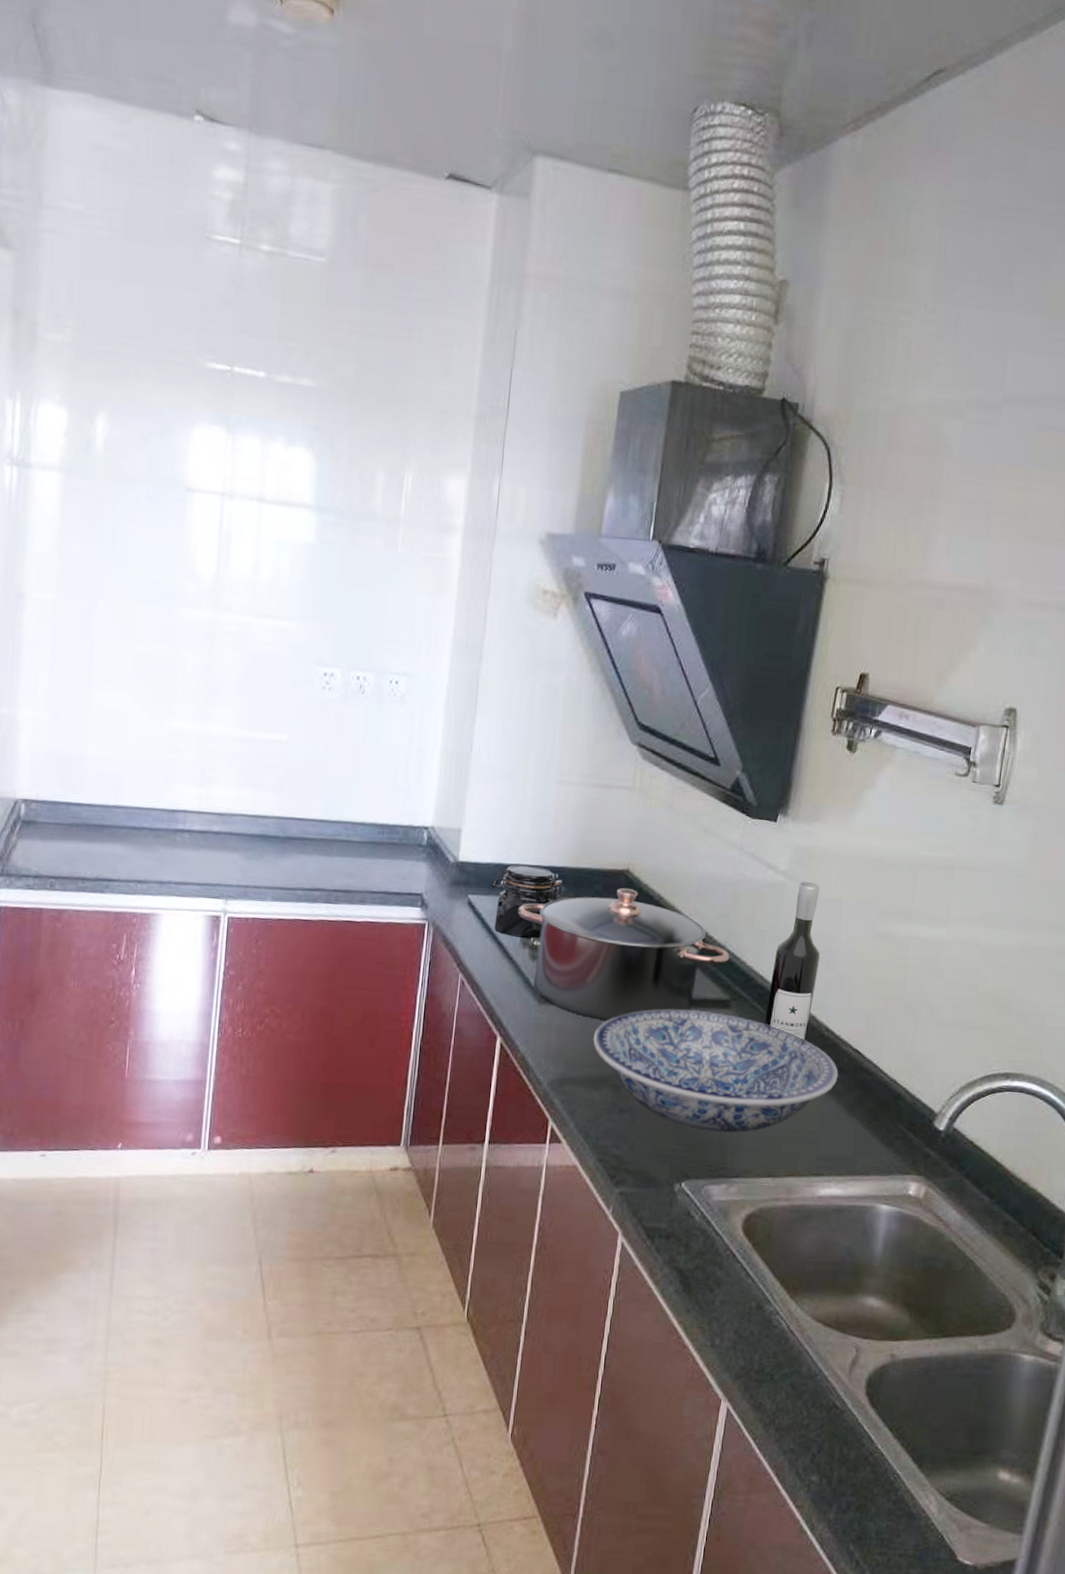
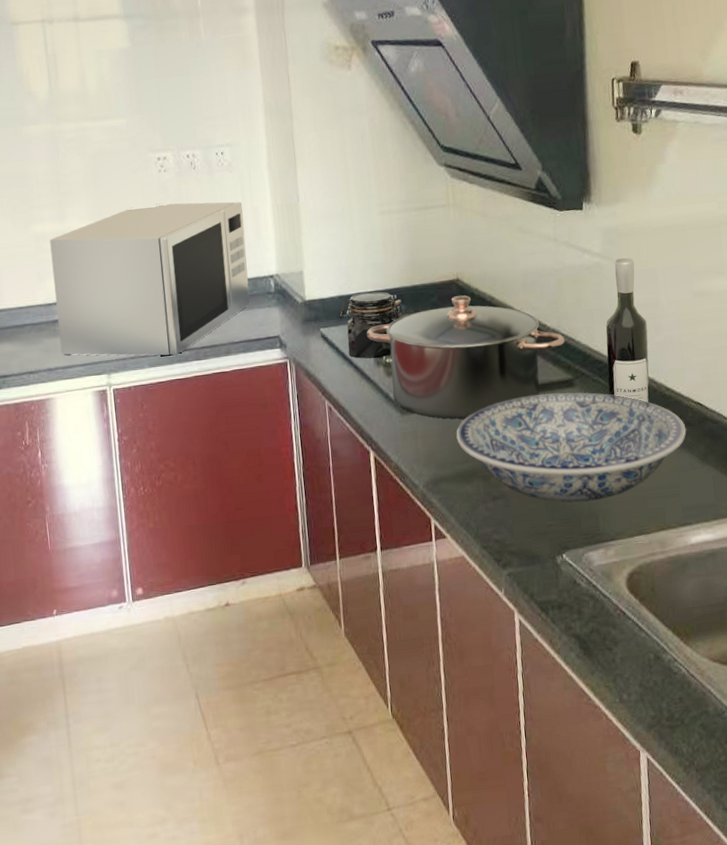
microwave: none [177,722,409,893] -> present [50,201,251,357]

